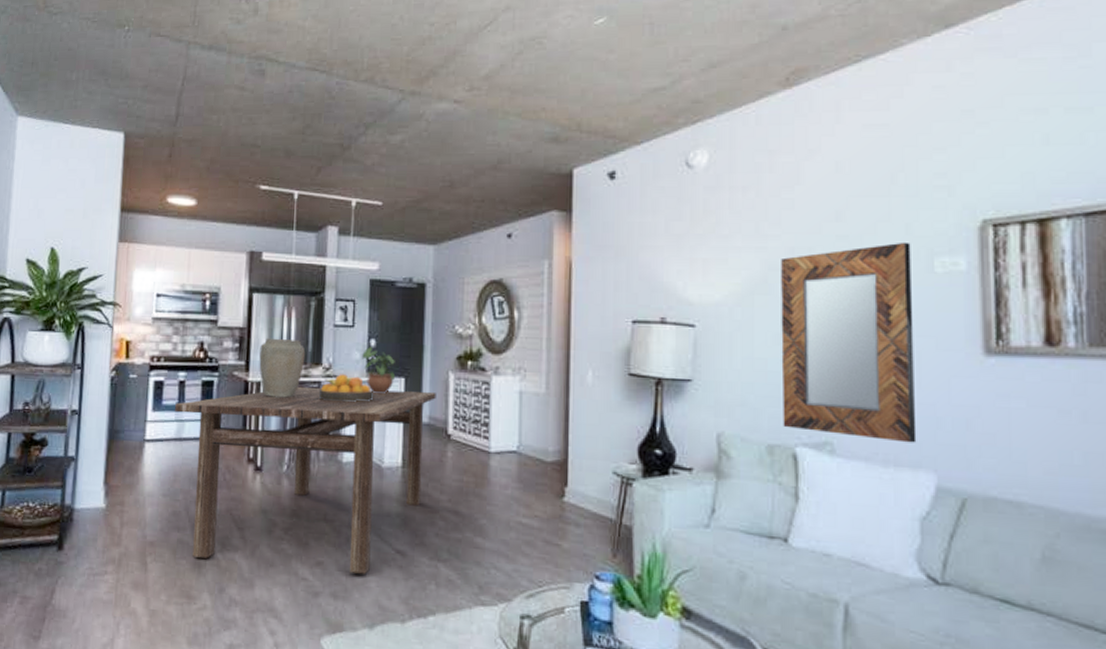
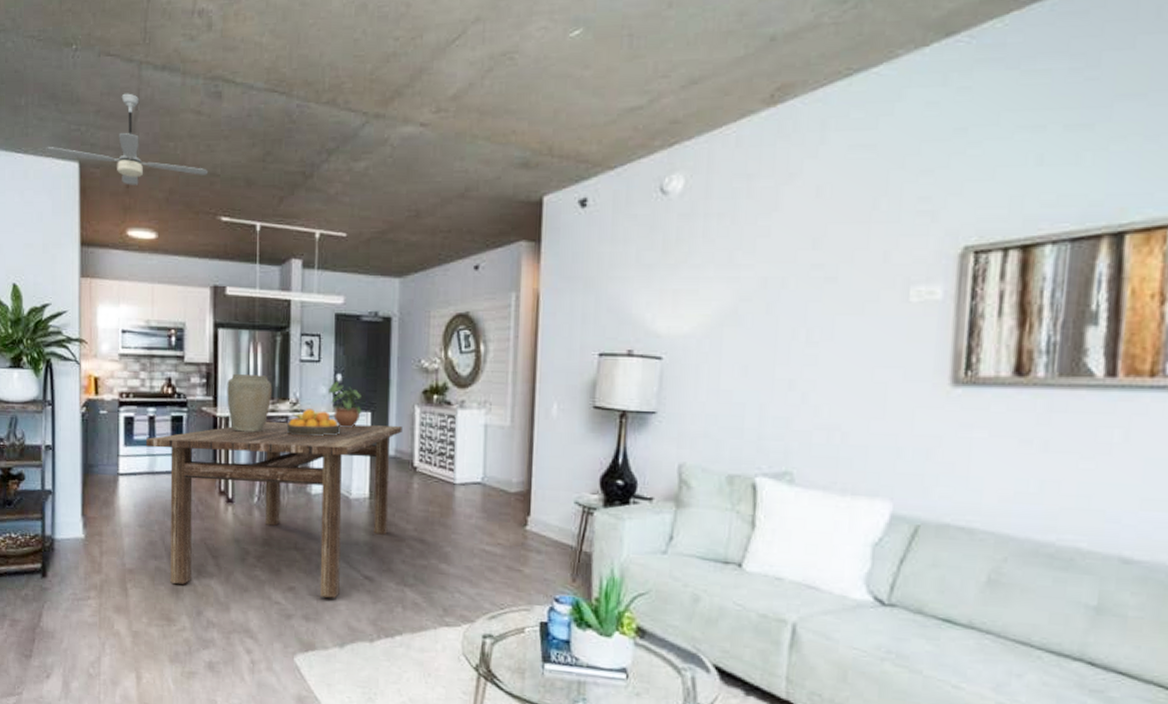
ceiling fan: none [92,70,250,155] -> present [45,93,209,185]
home mirror: present [781,242,917,443] -> none [744,270,887,473]

